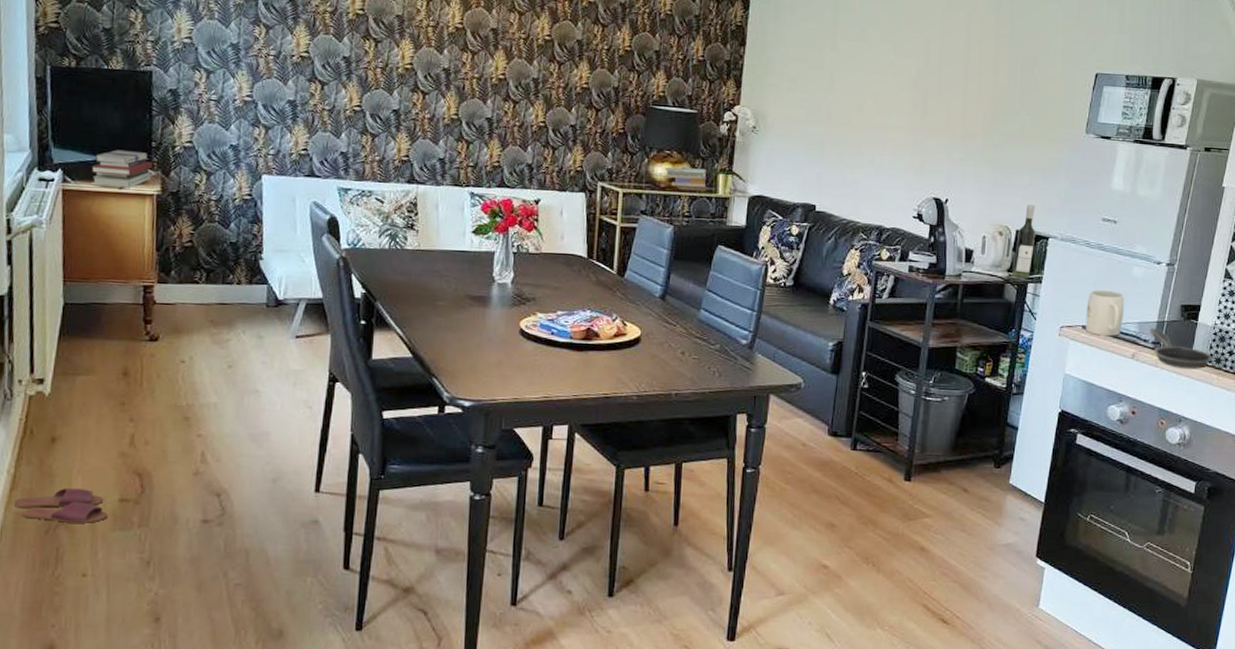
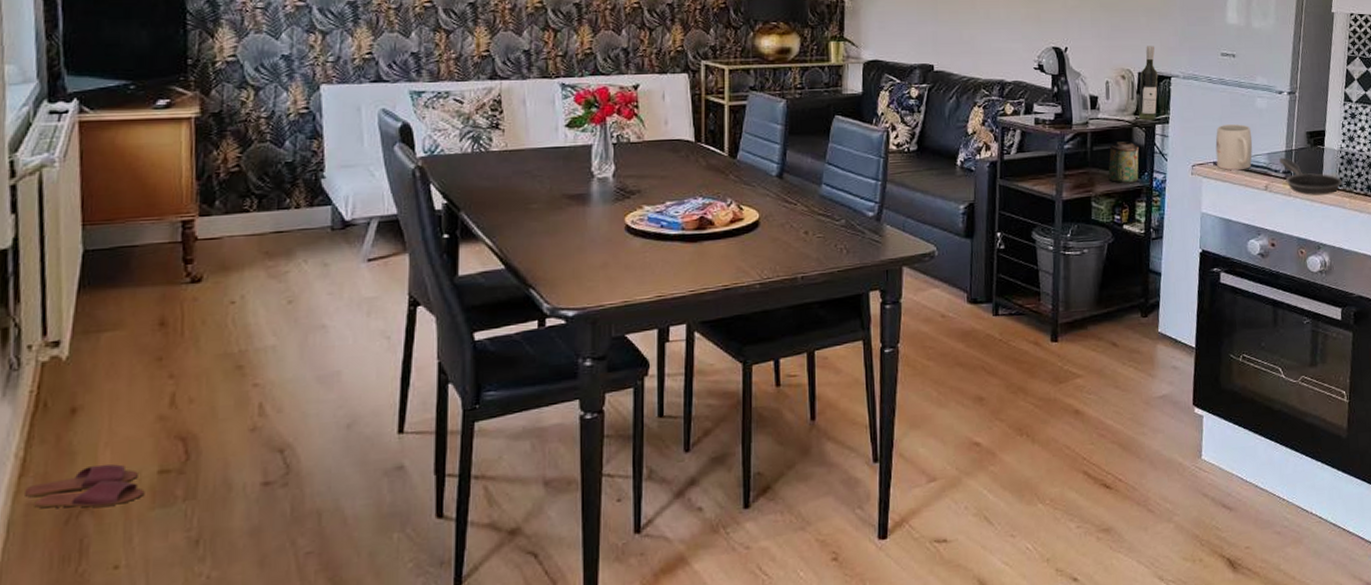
books: present [91,149,153,189] -> none [114,71,189,115]
books: present [665,168,707,191] -> none [773,38,818,63]
canister: none [976,296,1009,339] -> present [1108,141,1139,184]

